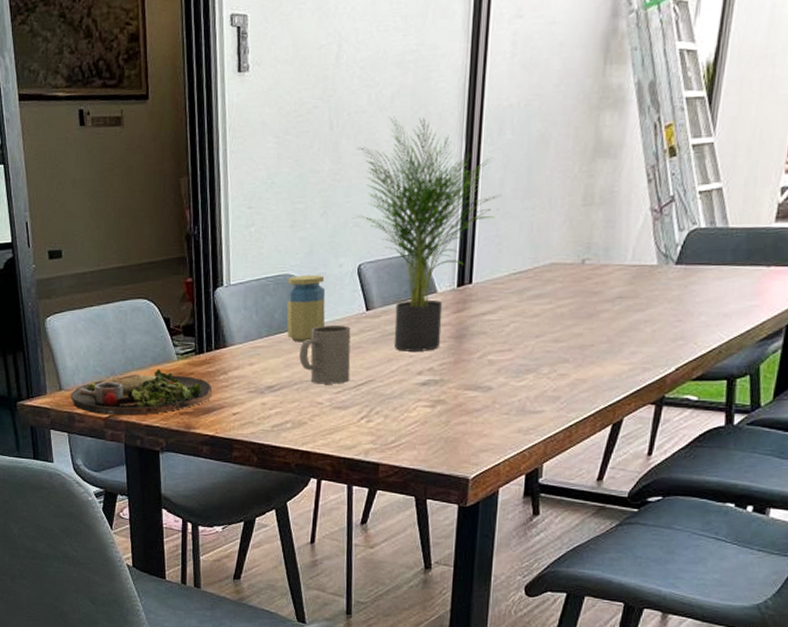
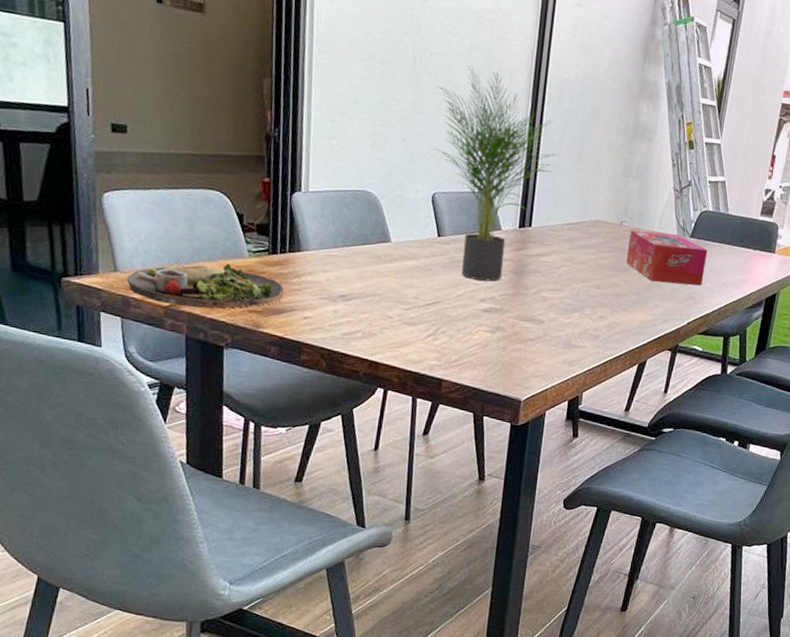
jar: present [286,275,326,342] -> none [362,193,401,257]
mug: present [299,325,351,384] -> none [373,244,423,301]
tissue box: none [591,263,701,324] -> present [626,229,708,286]

